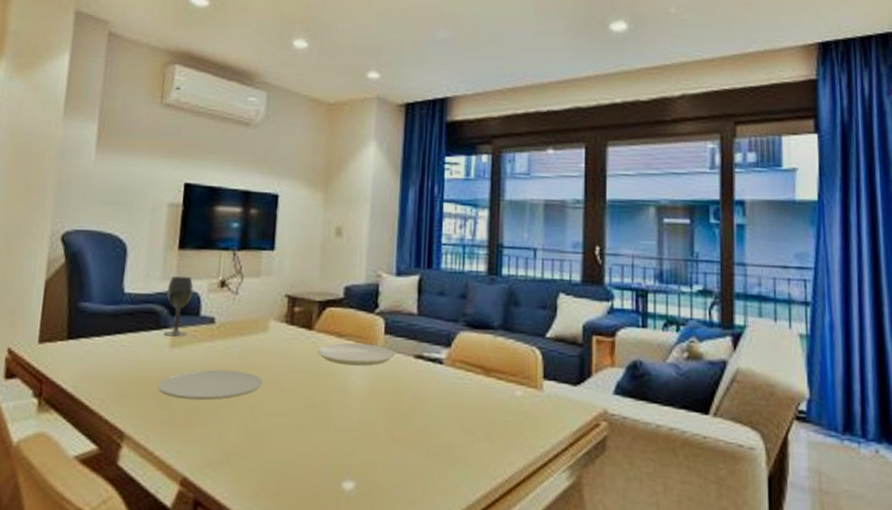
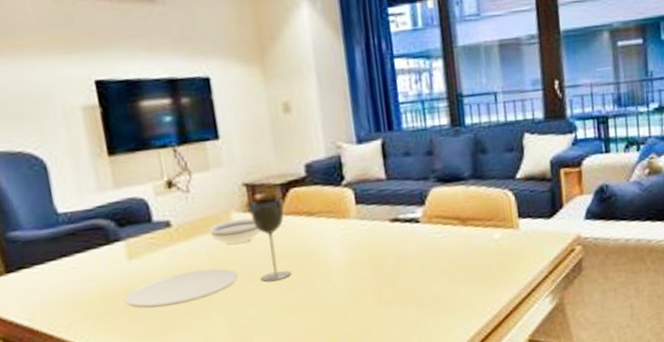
wine glass: present [163,276,194,337] -> none [107,184,144,250]
bowl: none [246,327,292,352] -> present [209,217,261,246]
wine glass: none [282,312,318,395] -> present [249,197,292,282]
plate: present [317,343,395,366] -> none [288,217,370,243]

